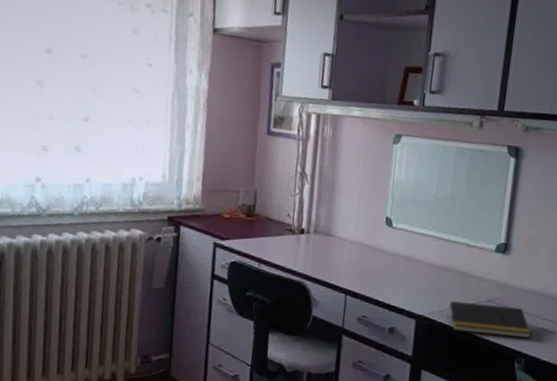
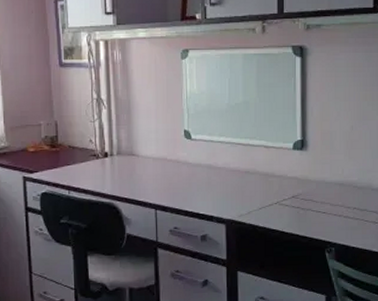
notepad: present [447,301,531,338] -> none [255,200,338,231]

